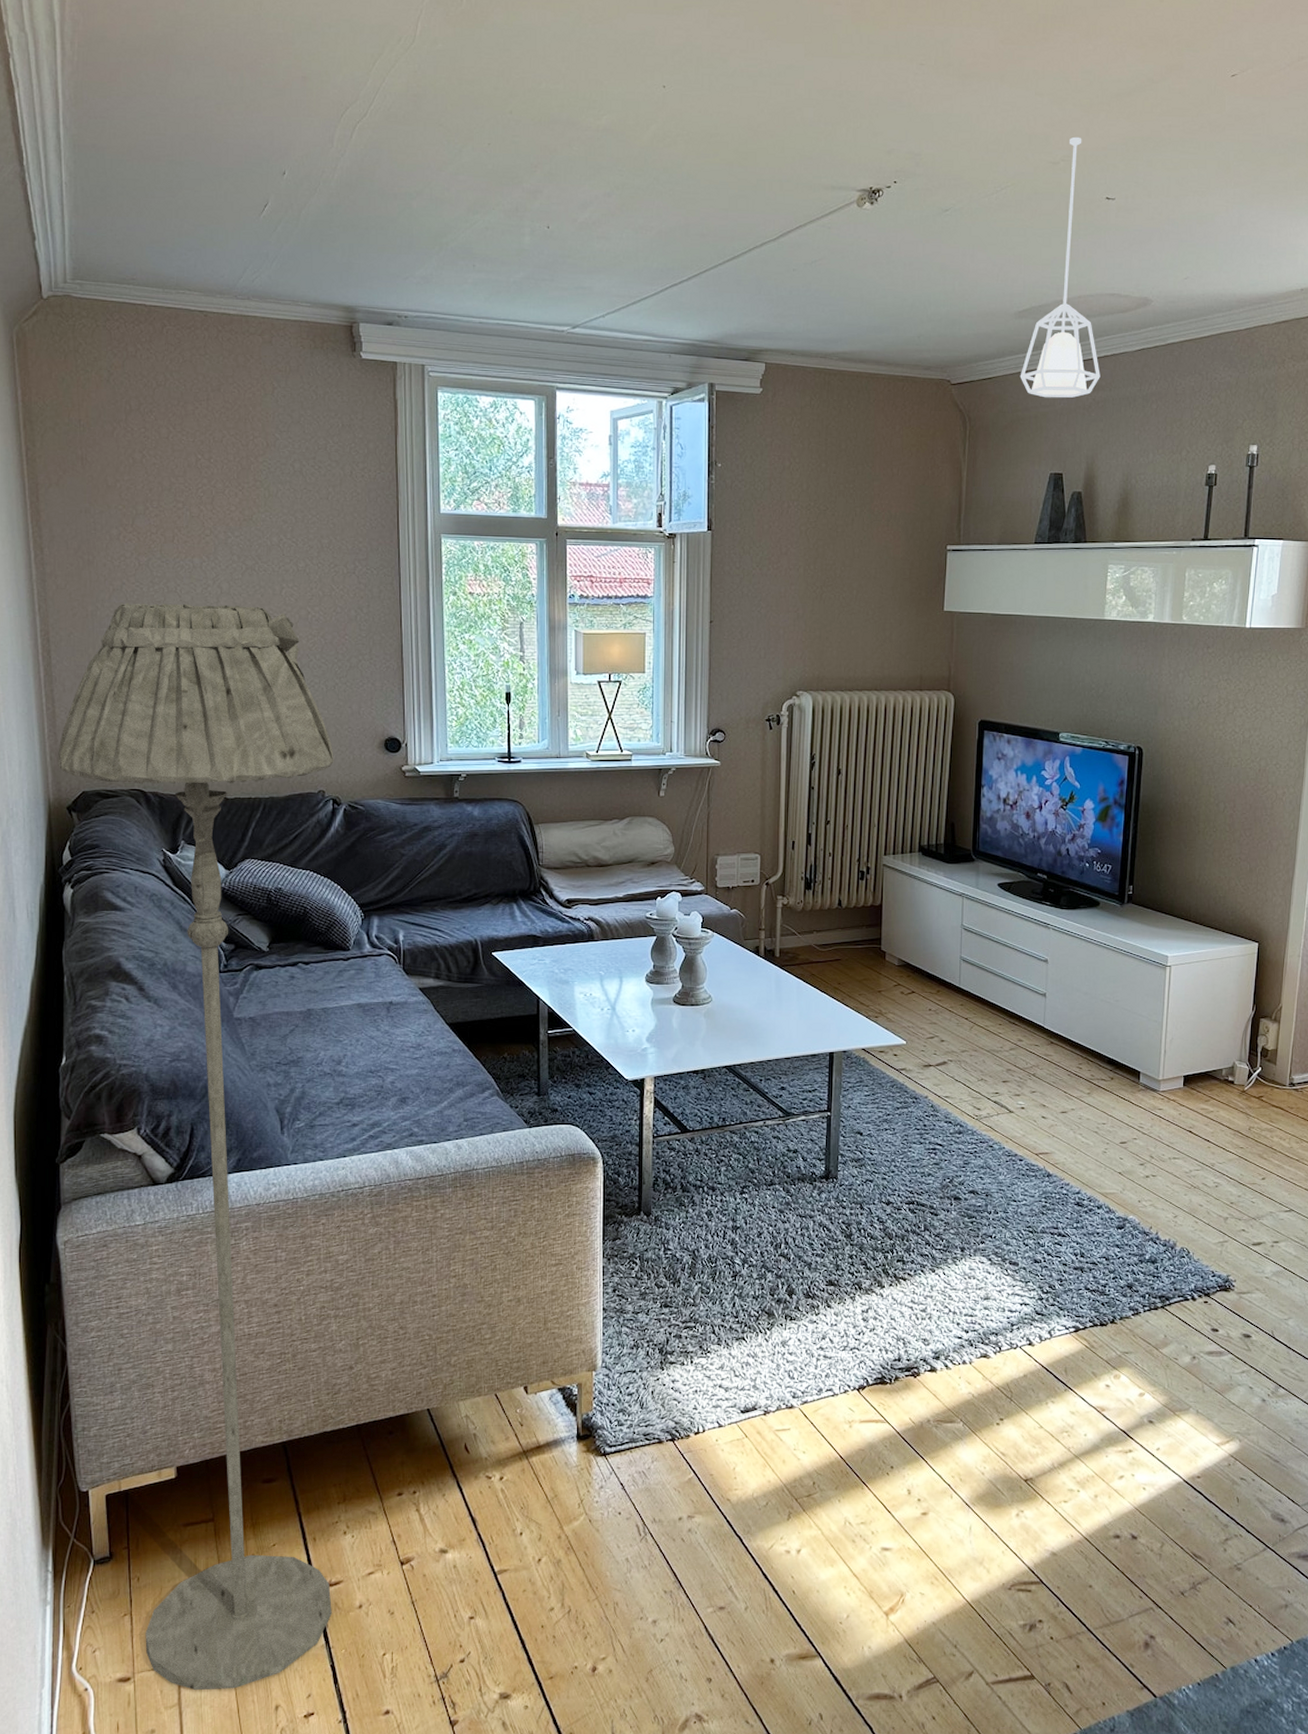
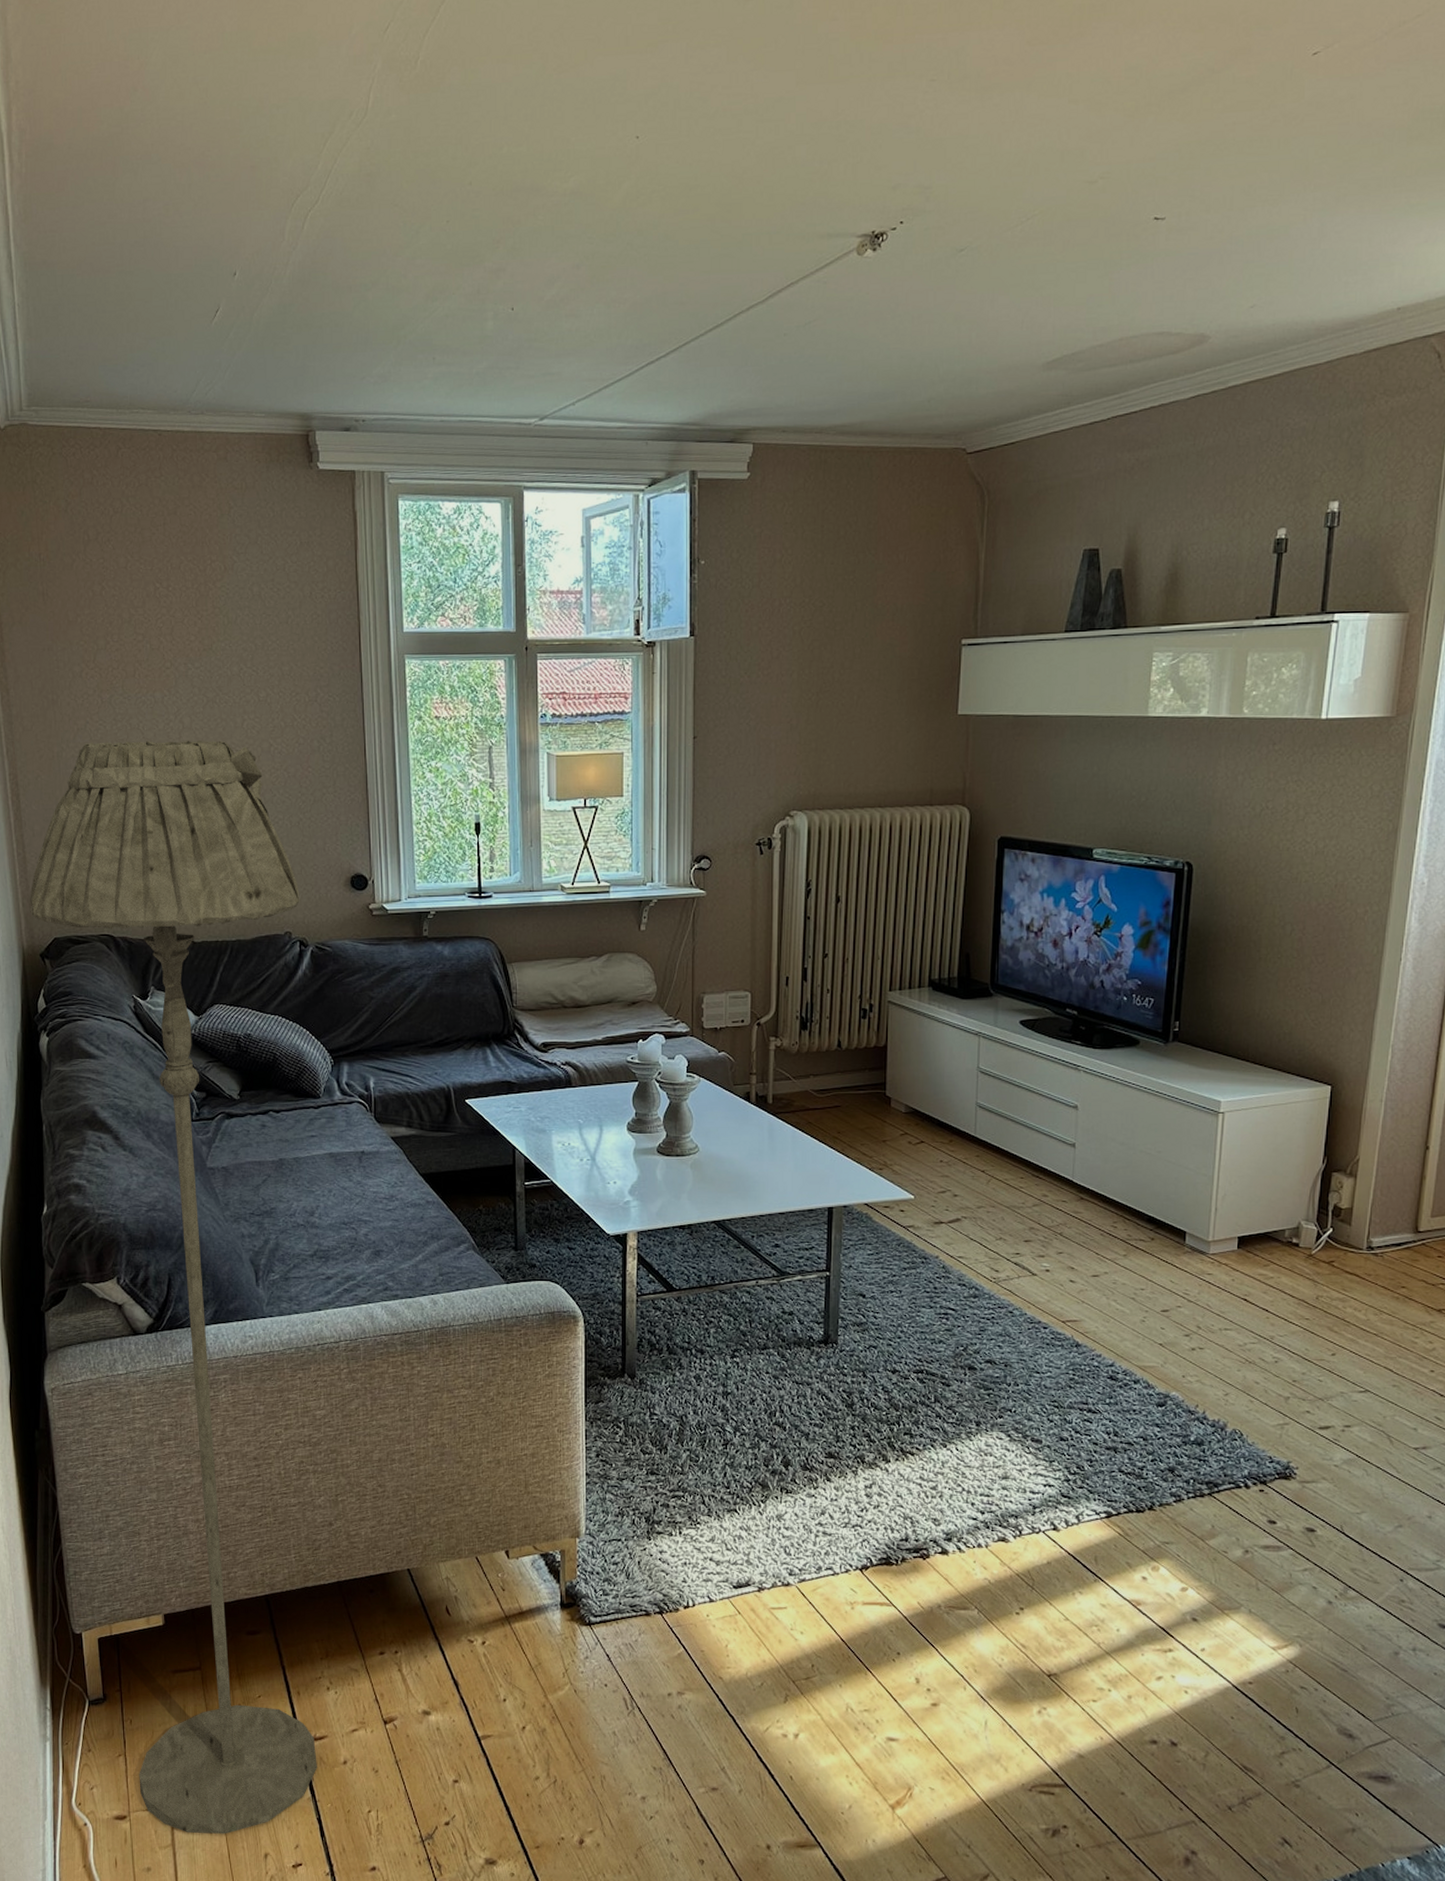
pendant lamp: present [1020,136,1100,398] -> none [1048,148,1146,462]

